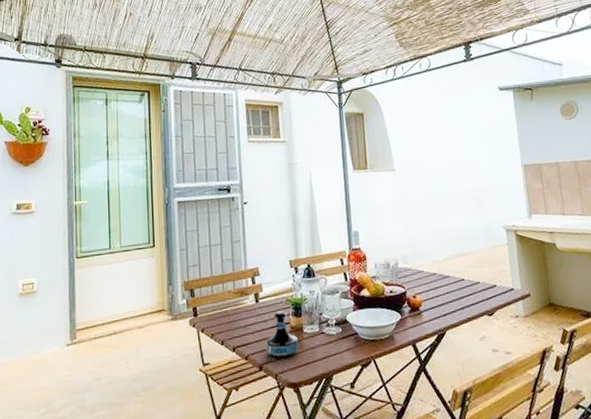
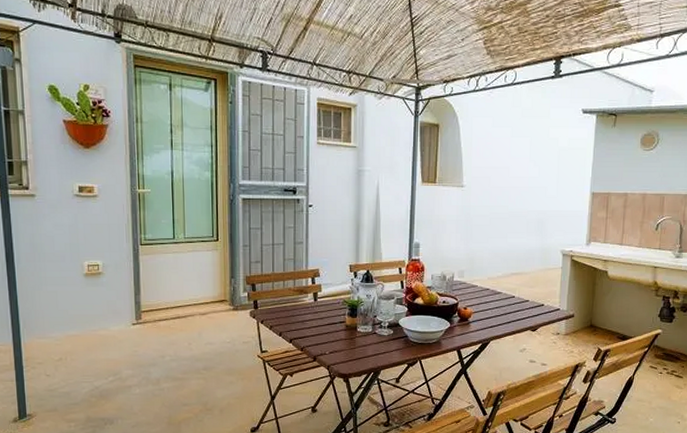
tequila bottle: present [266,310,299,359] -> none [322,310,352,352]

